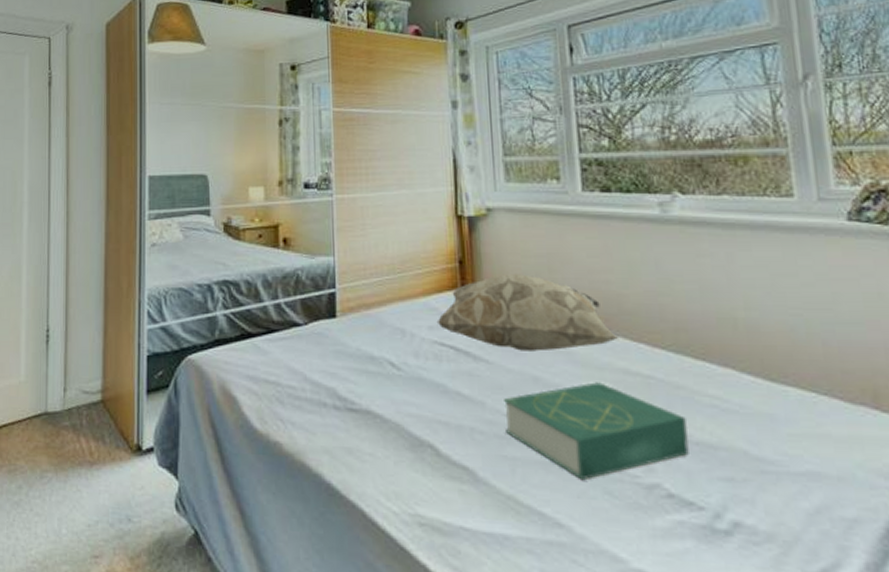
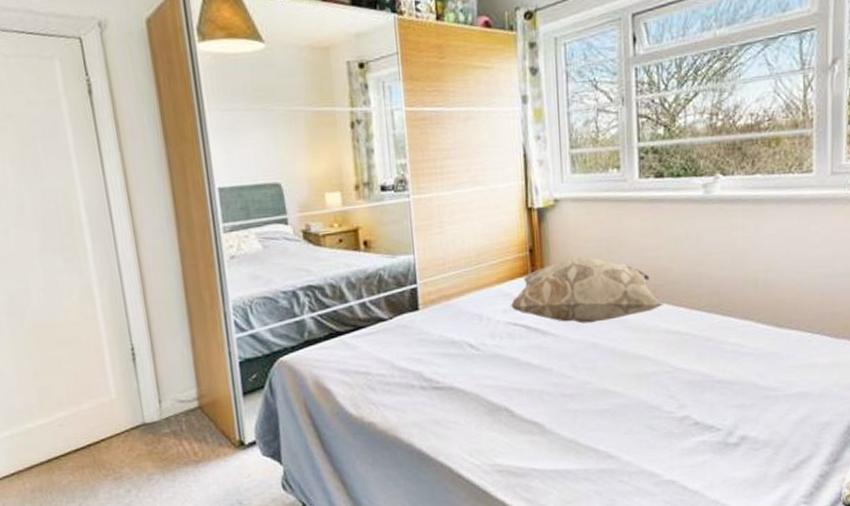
book: present [504,382,689,481] -> none [568,342,713,421]

